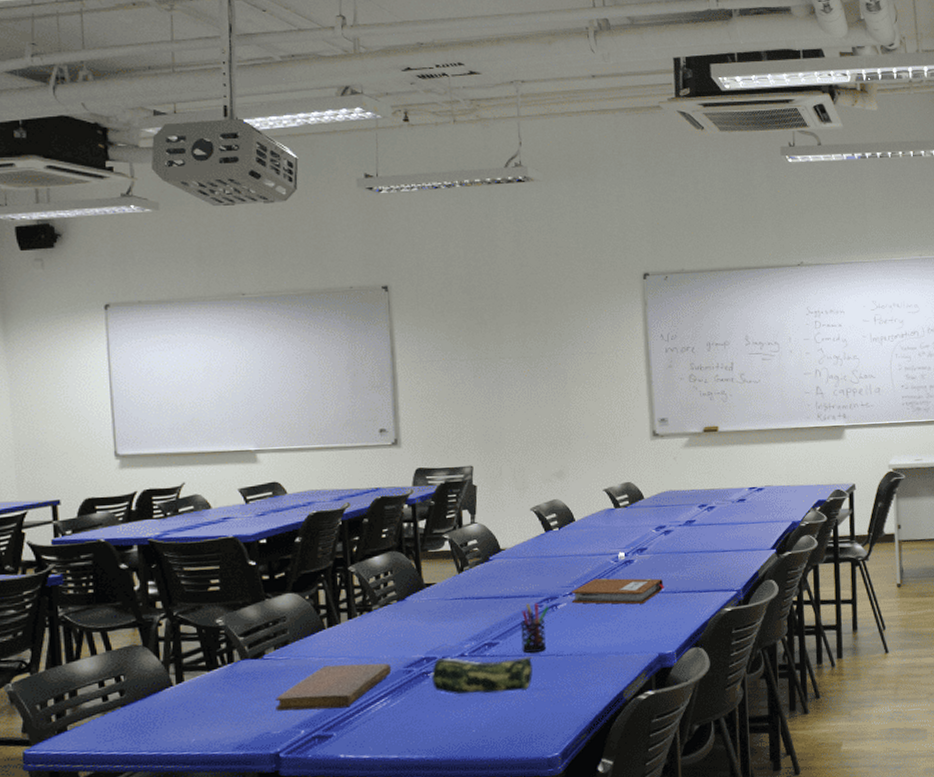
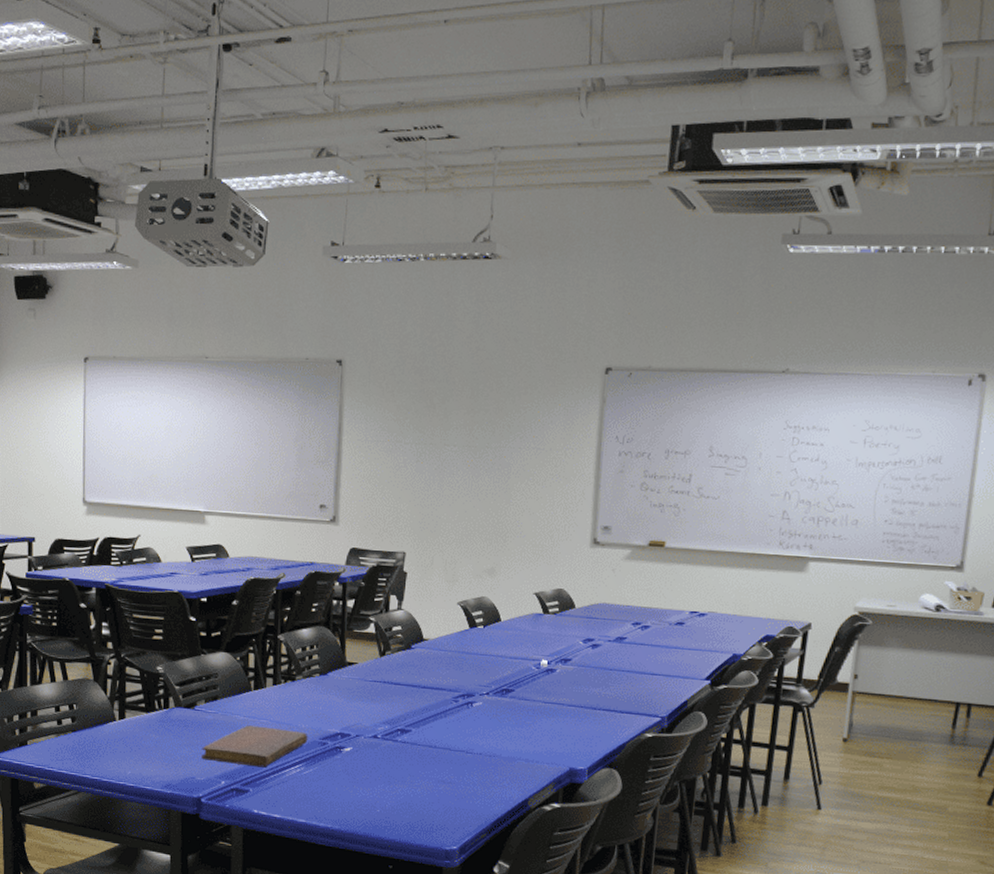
pencil case: present [432,656,533,695] -> none [344,736,443,781]
pen holder: present [521,603,549,653] -> none [433,696,465,746]
notebook: present [571,578,664,604] -> none [487,683,585,715]

